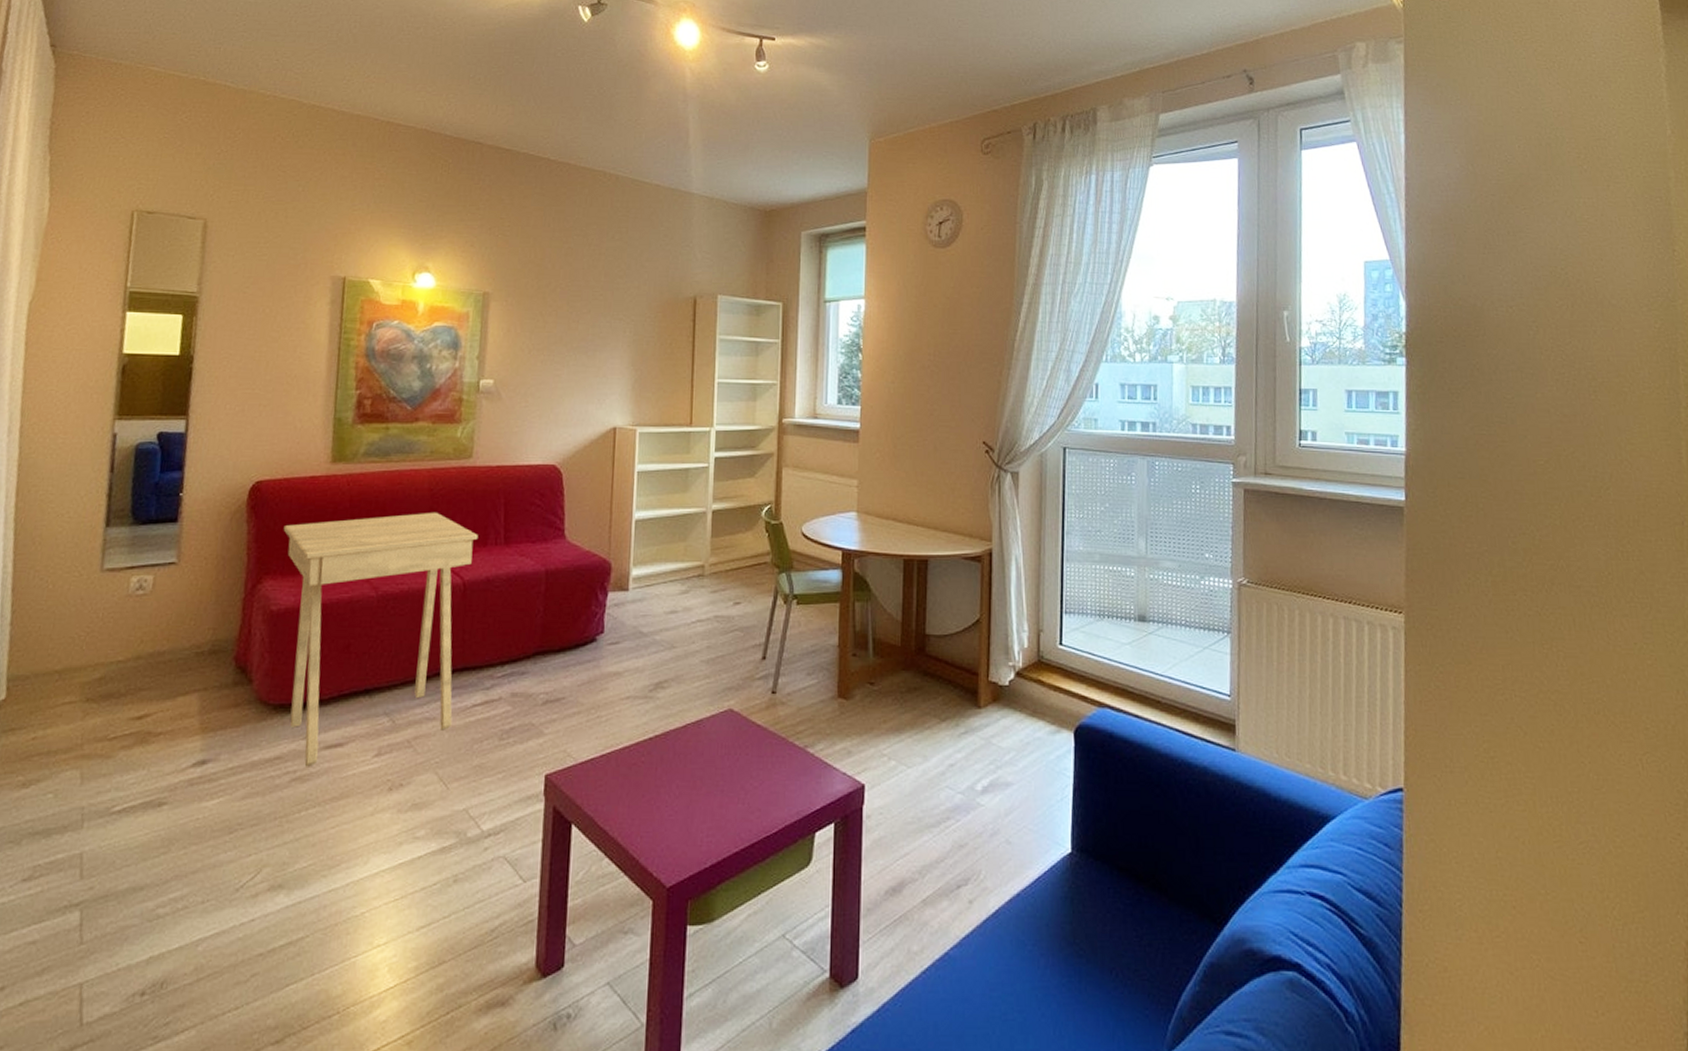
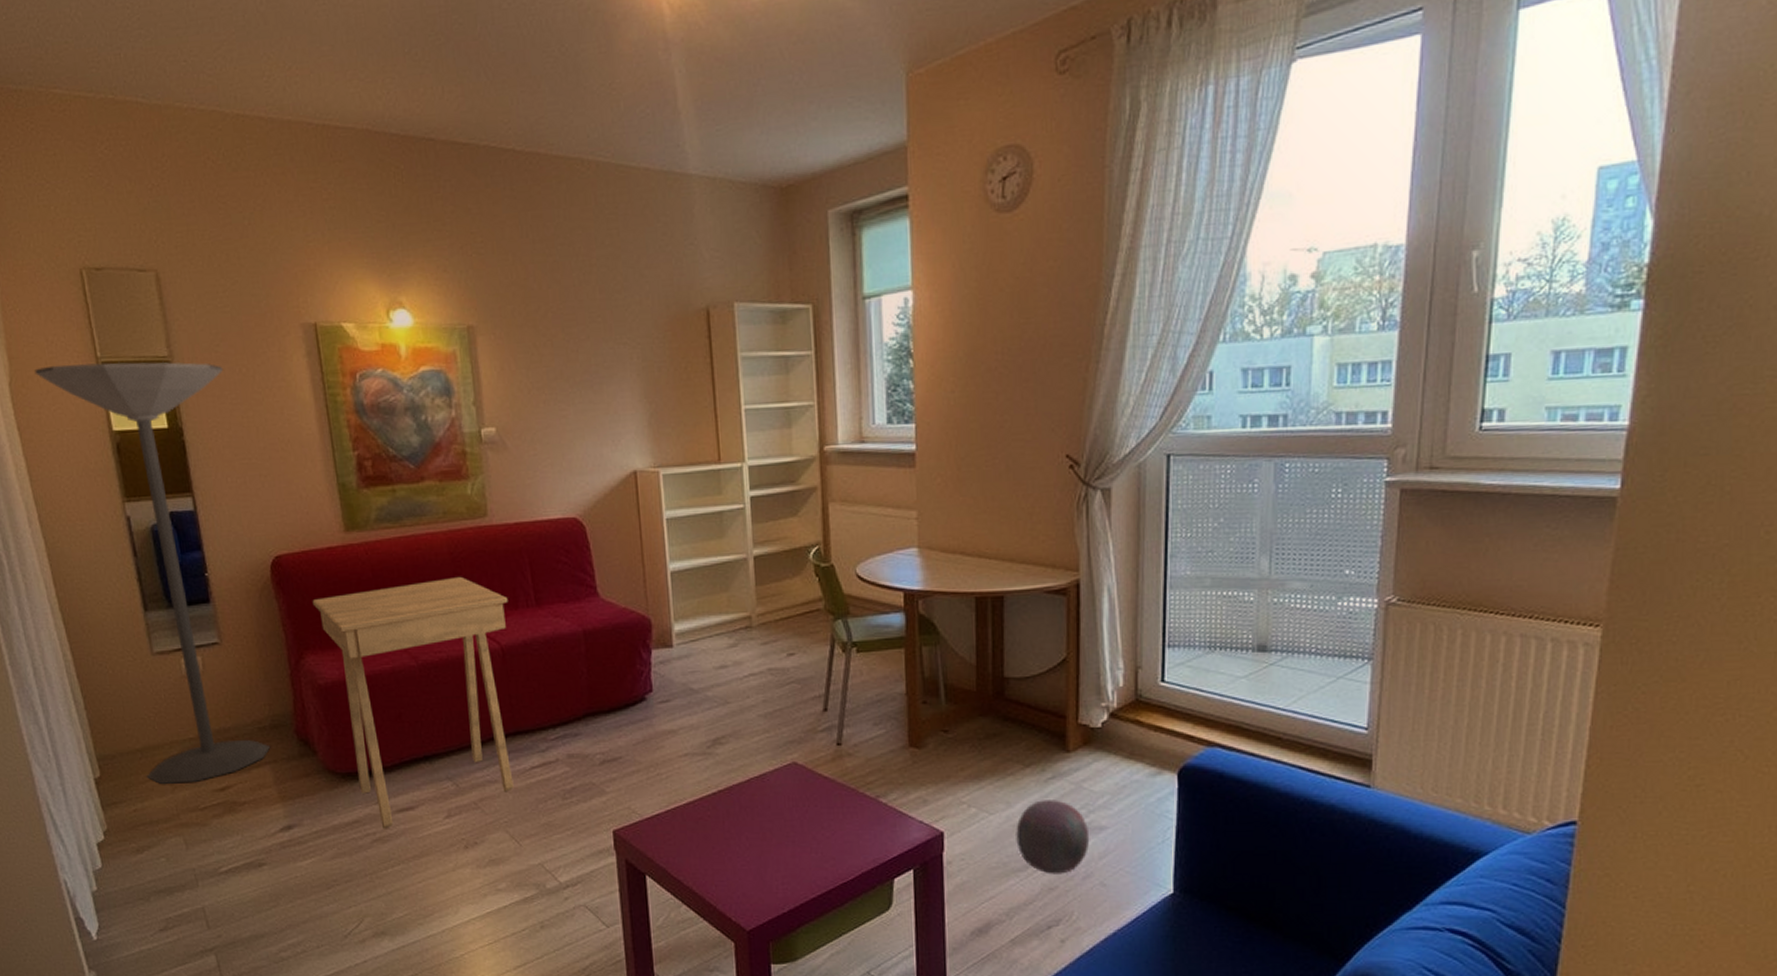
floor lamp: none [58,290,248,710] -> present [35,362,270,784]
decorative ball: none [931,754,997,831] -> present [1016,800,1090,874]

